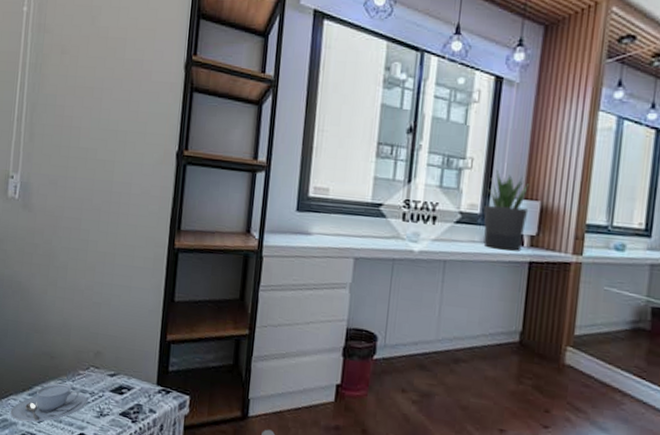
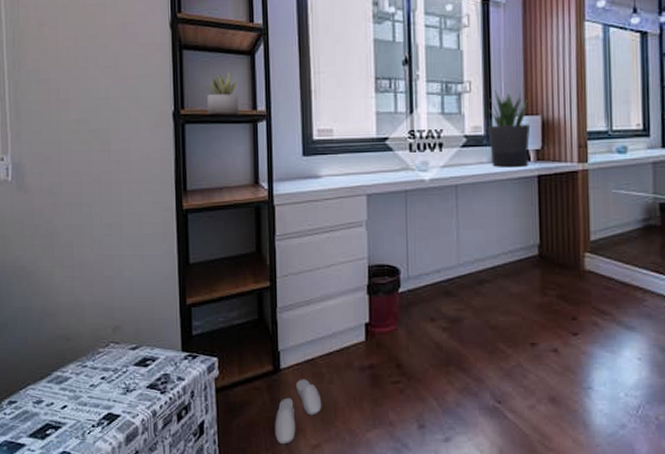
teacup: present [9,383,88,423] -> none [29,364,111,411]
succulent plant: none [210,118,243,163] -> present [206,71,239,116]

